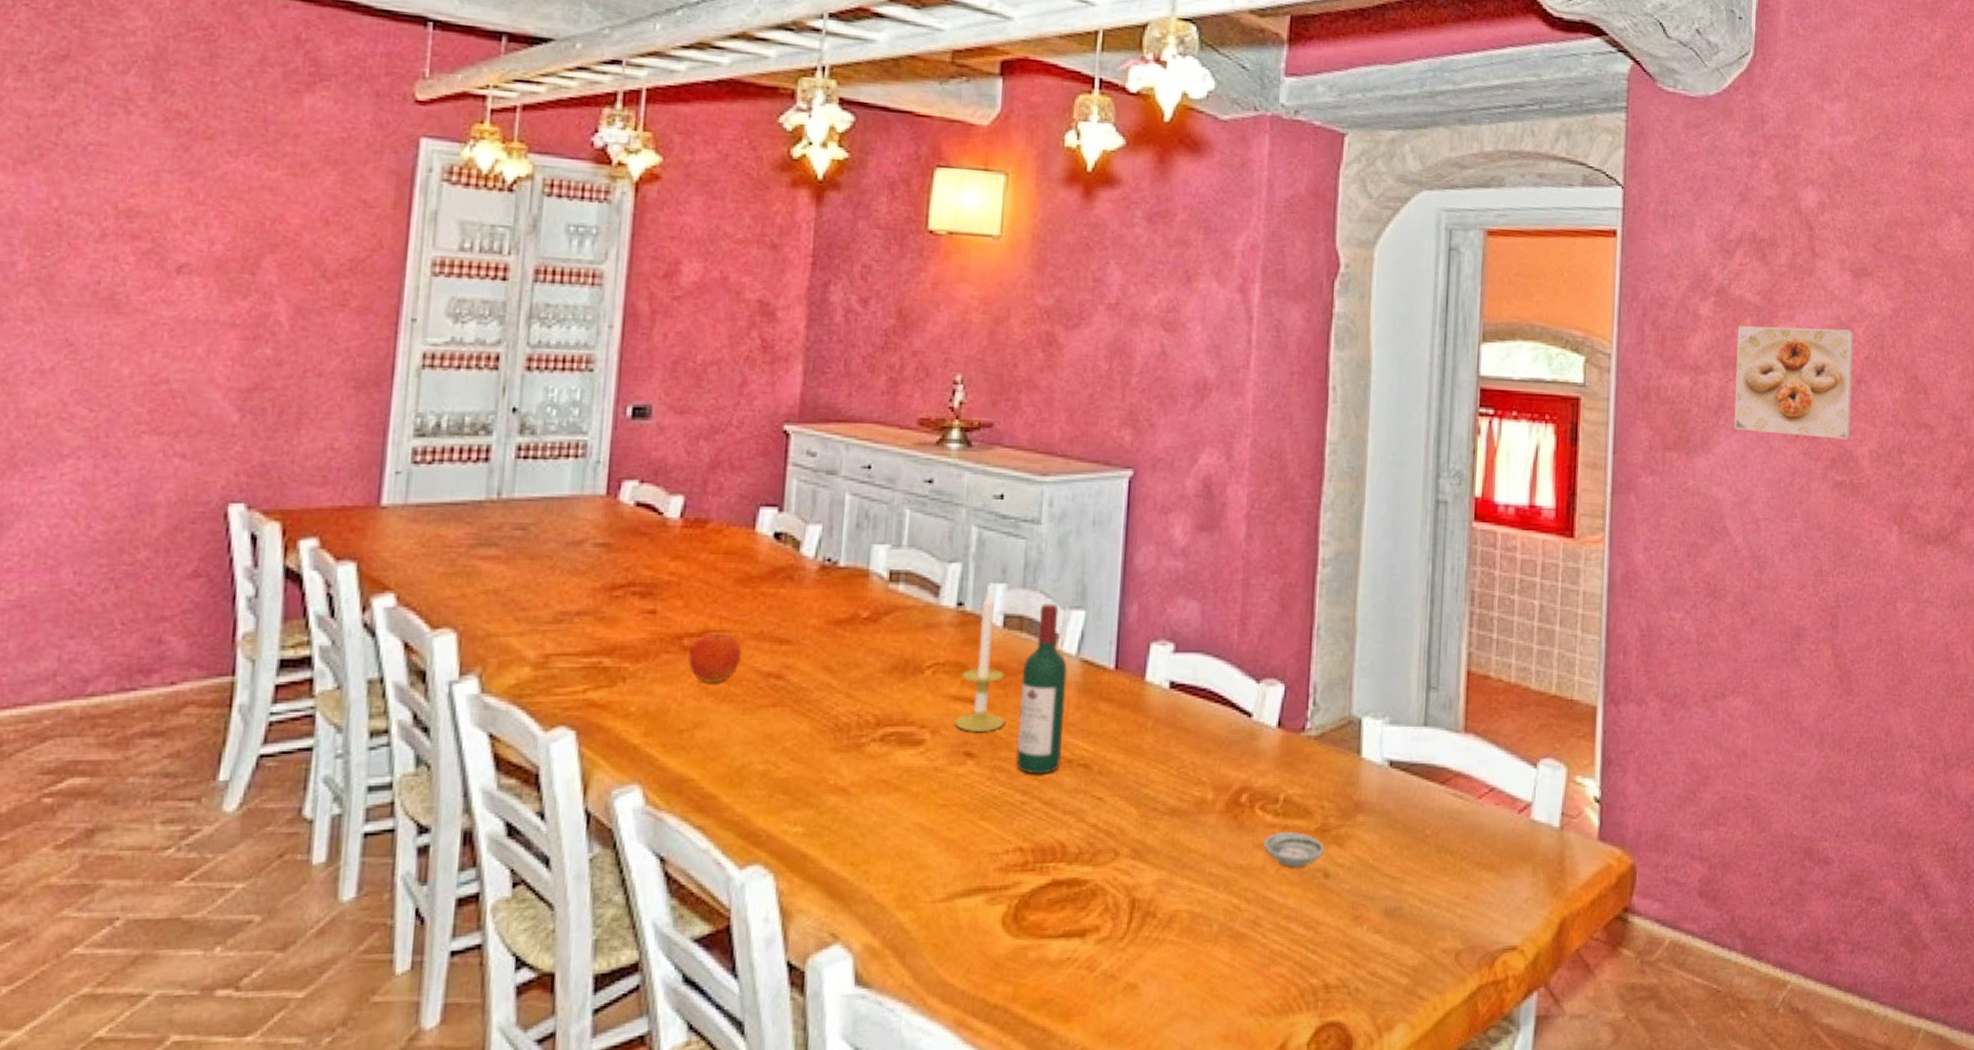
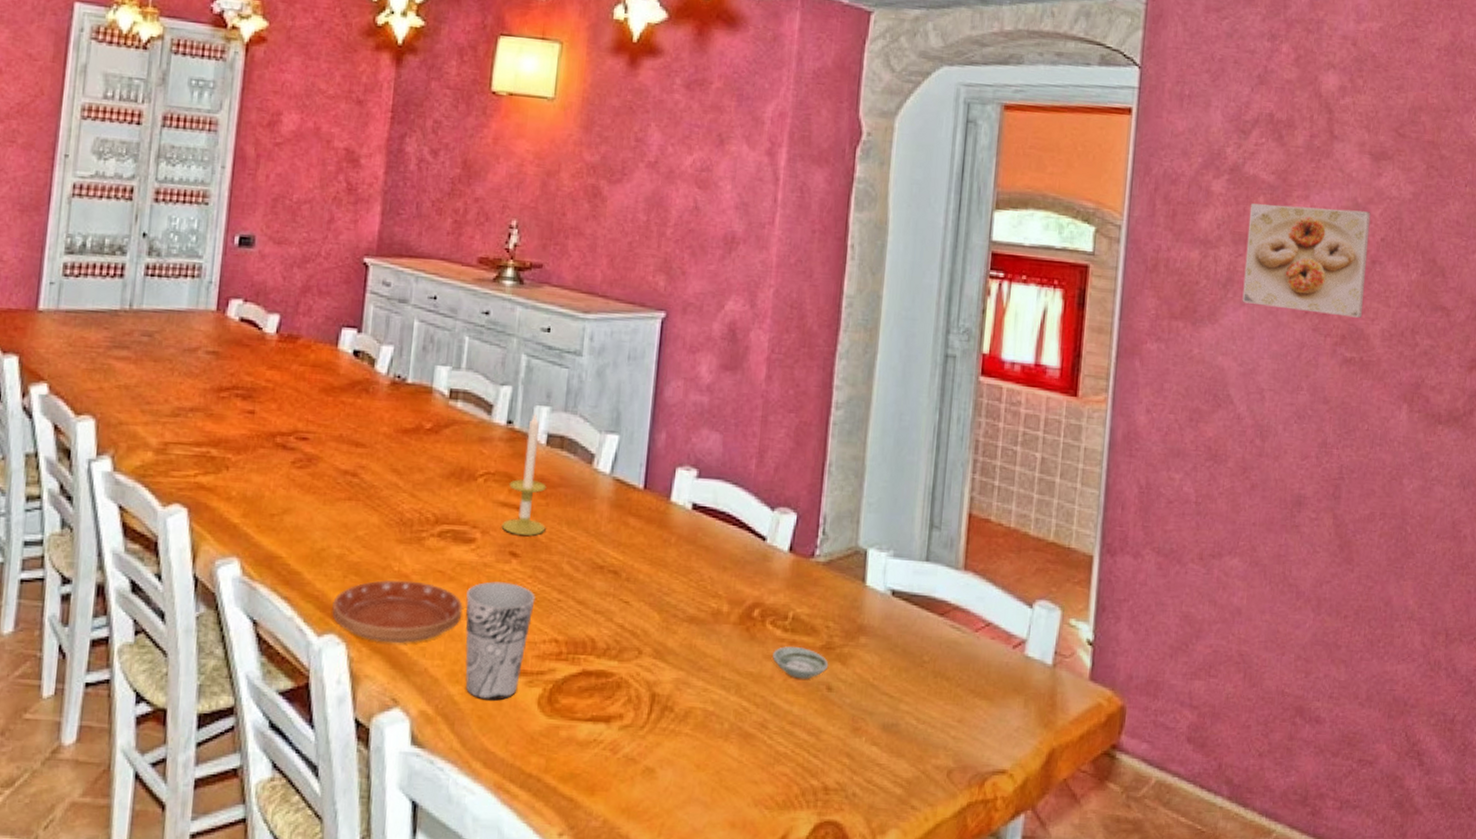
fruit: present [688,633,741,684] -> none [280,433,324,477]
saucer: none [756,795,912,870] -> present [332,580,463,644]
cup: none [915,787,996,925] -> present [465,581,535,701]
wine bottle: present [1015,603,1067,774] -> none [553,426,602,576]

